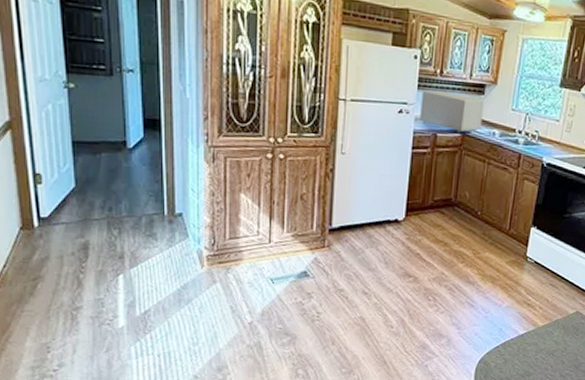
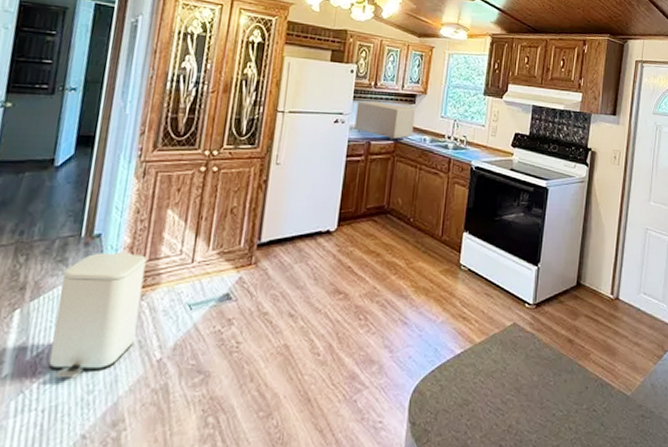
pedal bin: none [154,230,227,332] -> present [48,252,147,379]

